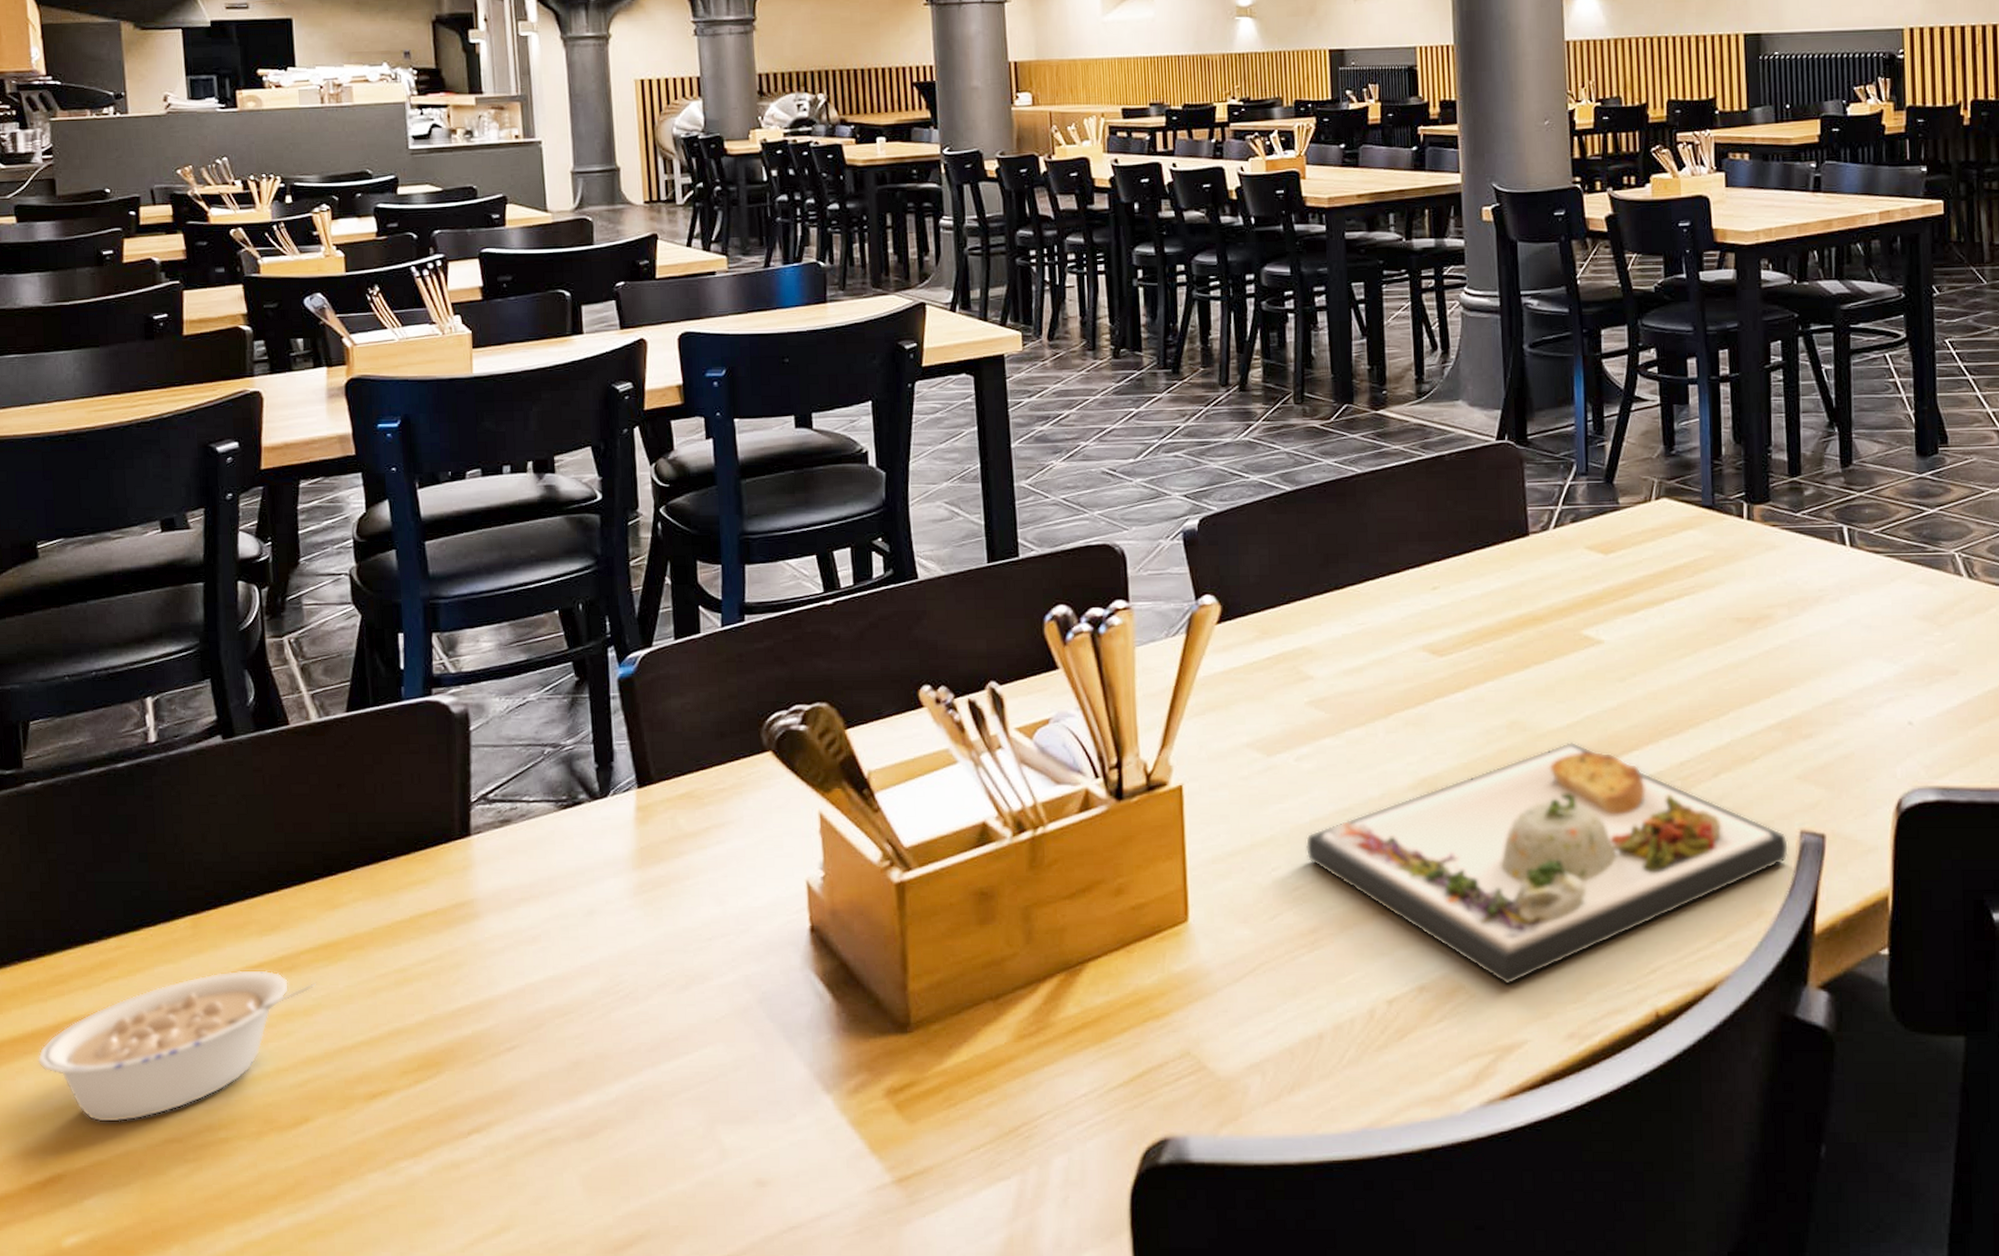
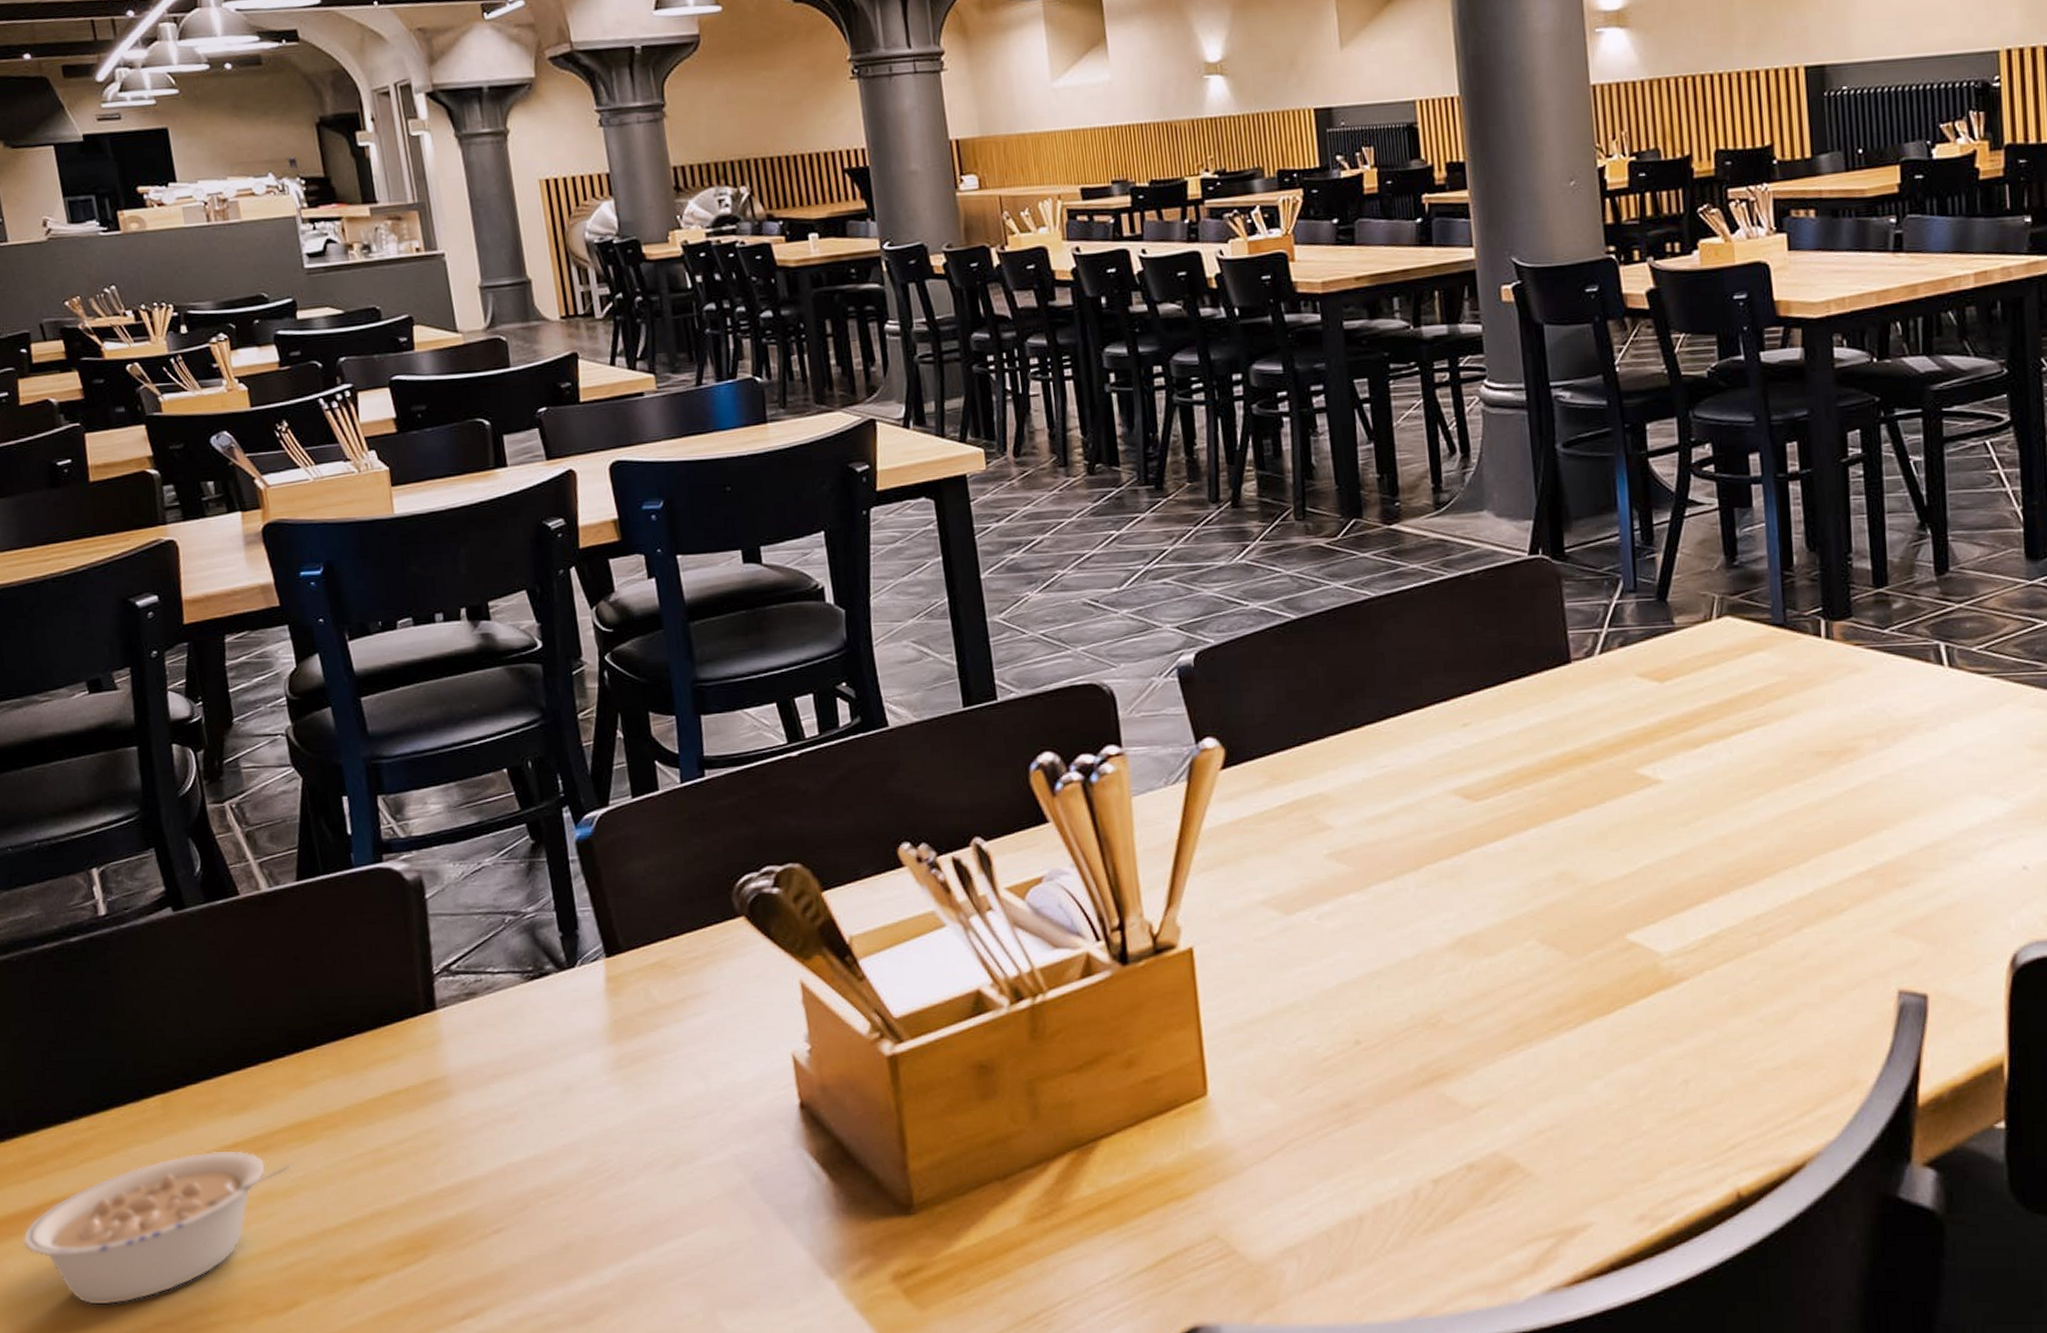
dinner plate: present [1305,741,1789,985] -> none [1332,894,1886,1163]

